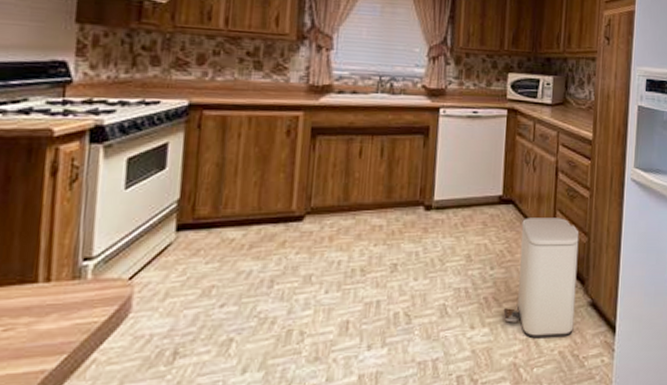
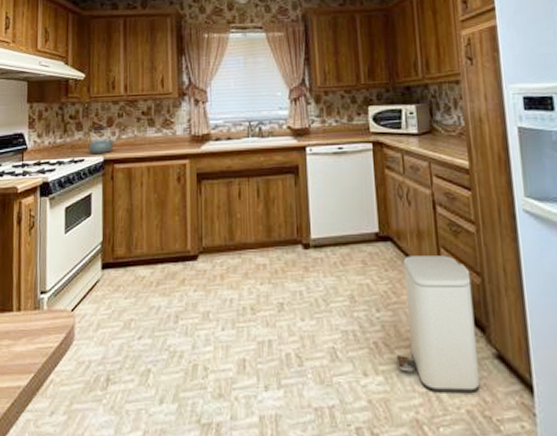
kettle: none [167,63,209,97] -> present [88,126,117,155]

